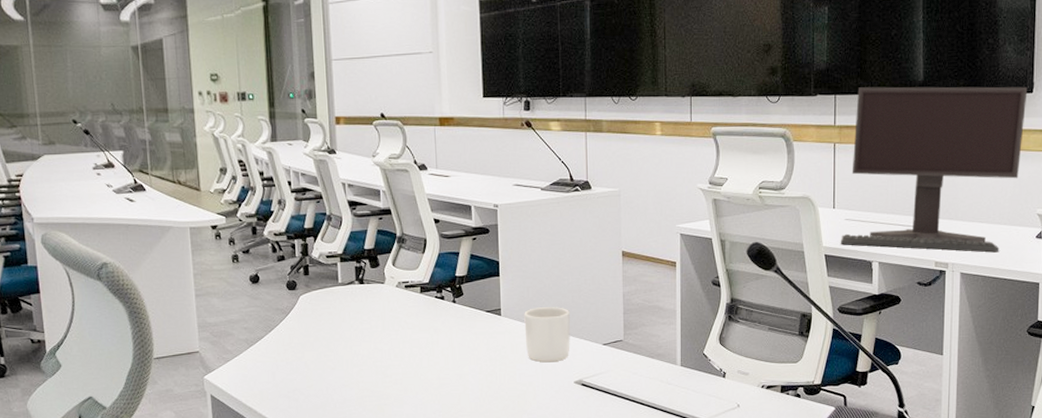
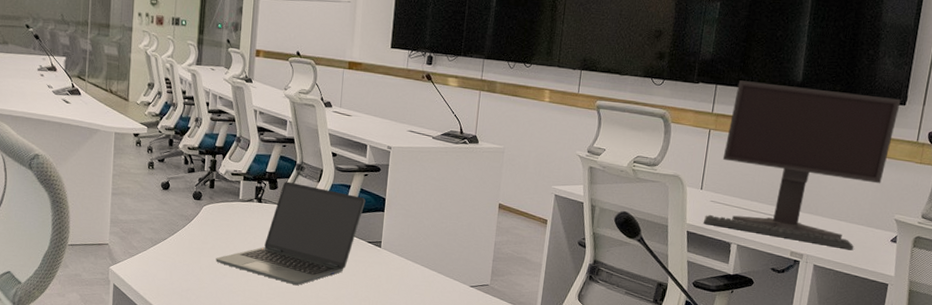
laptop: none [321,257,478,369] -> present [215,181,366,286]
mug: present [524,307,571,363] -> none [400,244,445,296]

